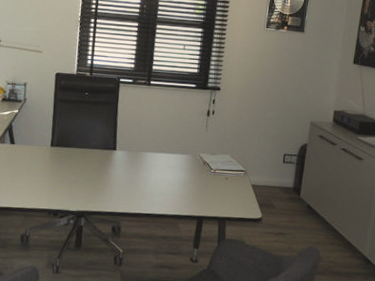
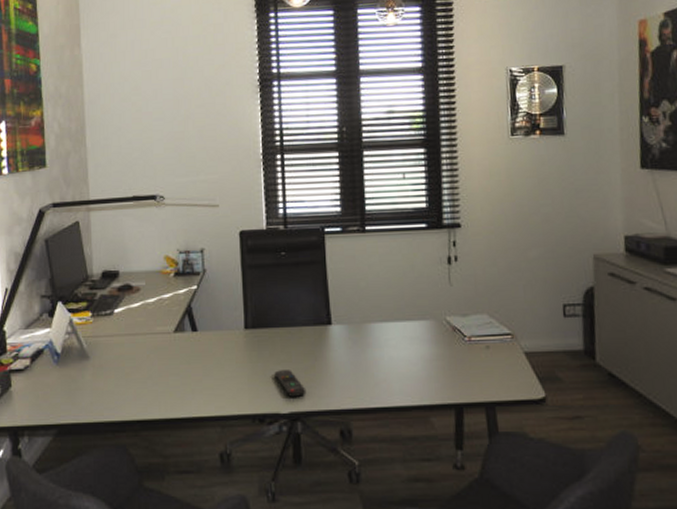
remote control: none [69,179,91,200] -> present [274,370,307,397]

